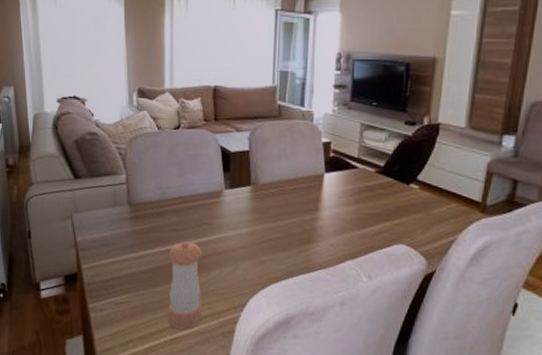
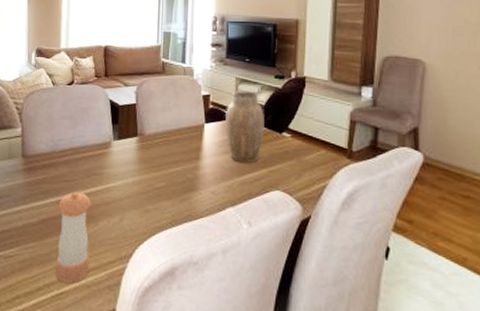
vase: none [347,138,391,216] -> present [225,90,264,163]

